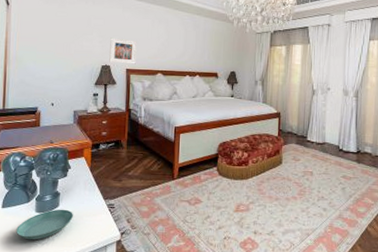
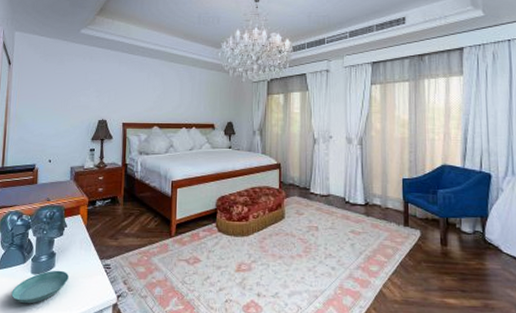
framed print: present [109,38,137,64] -> none [106,92,133,118]

